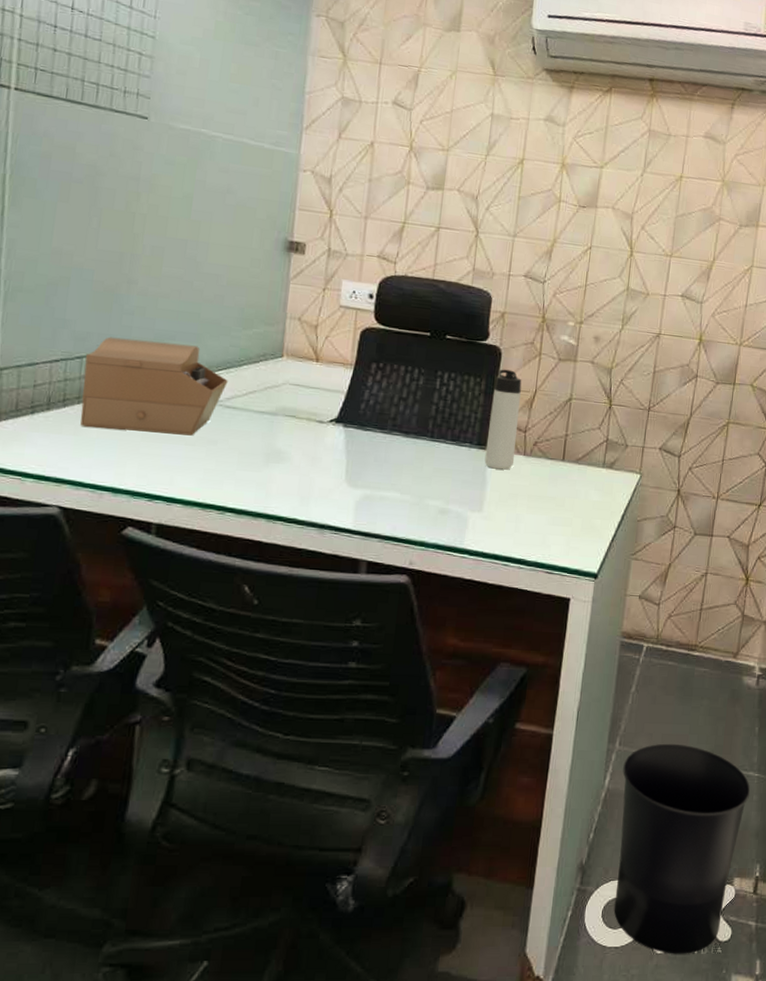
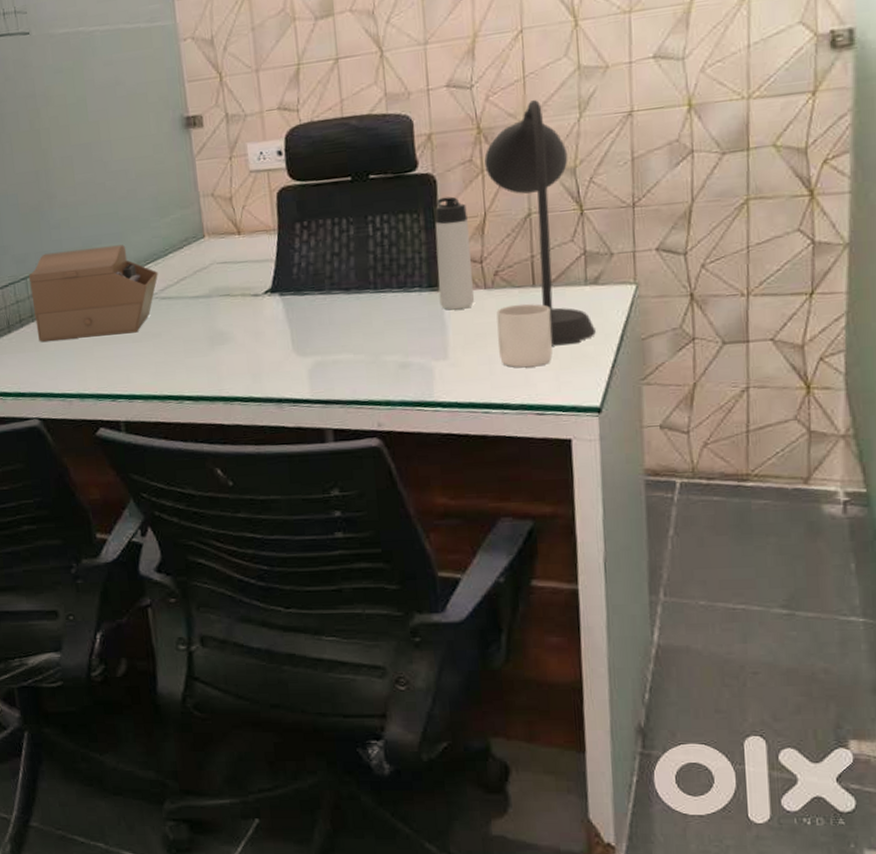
mug: none [525,473,573,531] -> present [496,303,553,368]
desk lamp: none [542,306,608,516] -> present [484,100,596,346]
waste bin: present [614,743,751,954] -> none [674,590,856,825]

